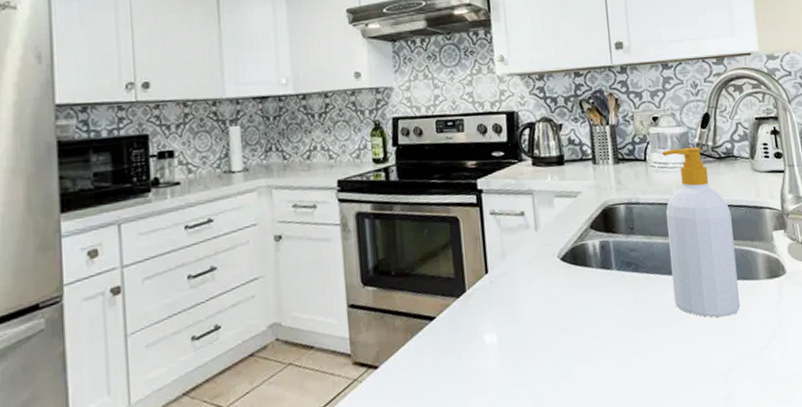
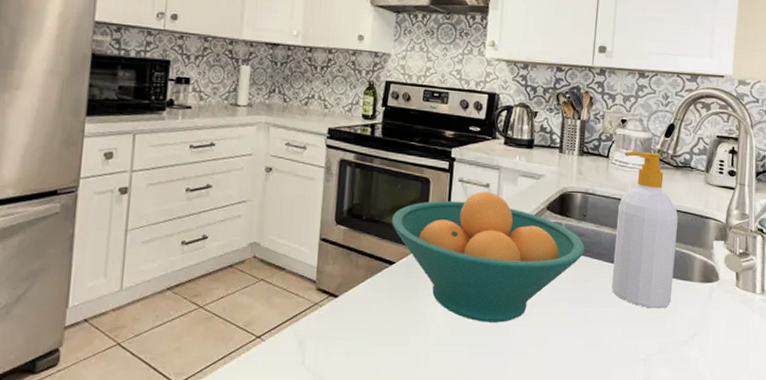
fruit bowl: none [423,220,640,367] -> present [391,192,586,323]

